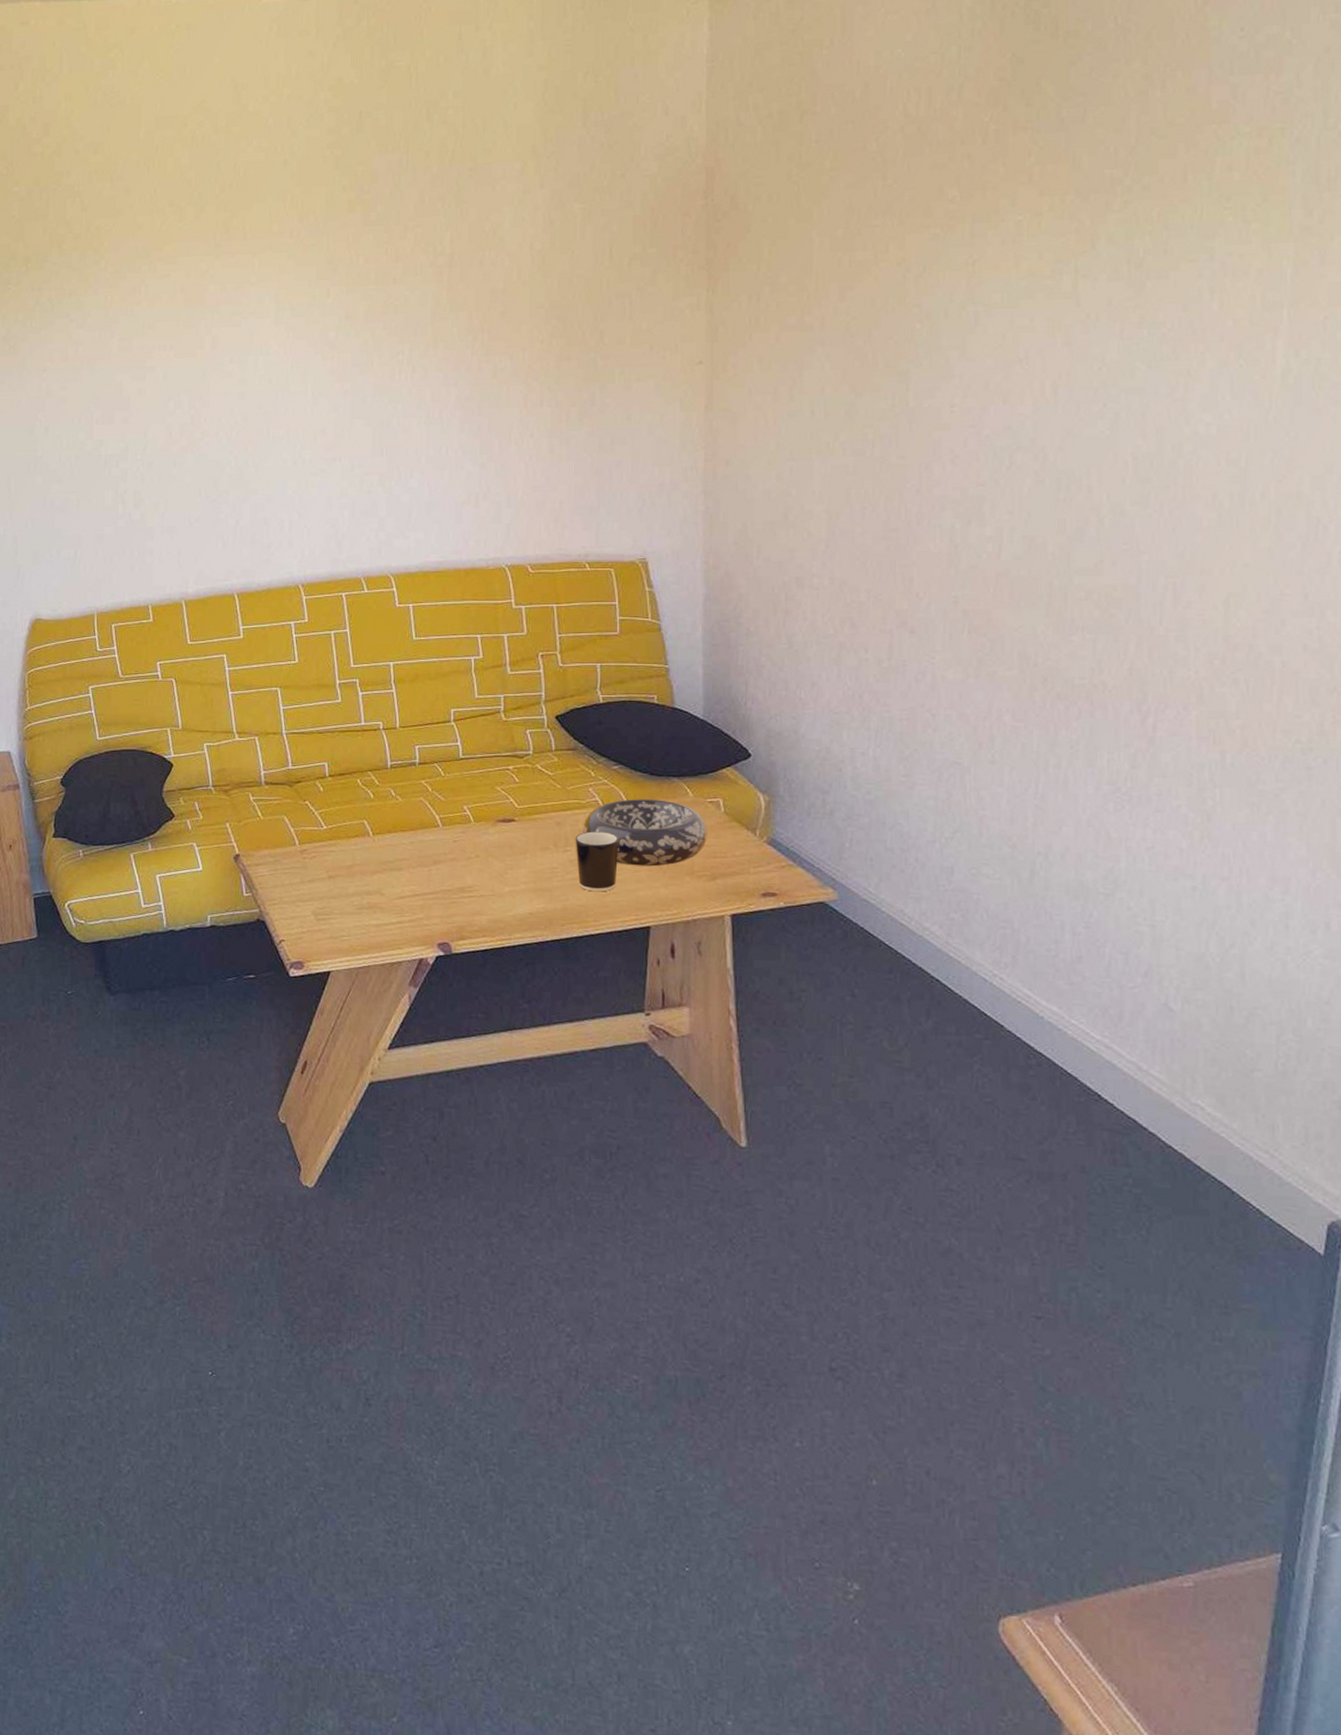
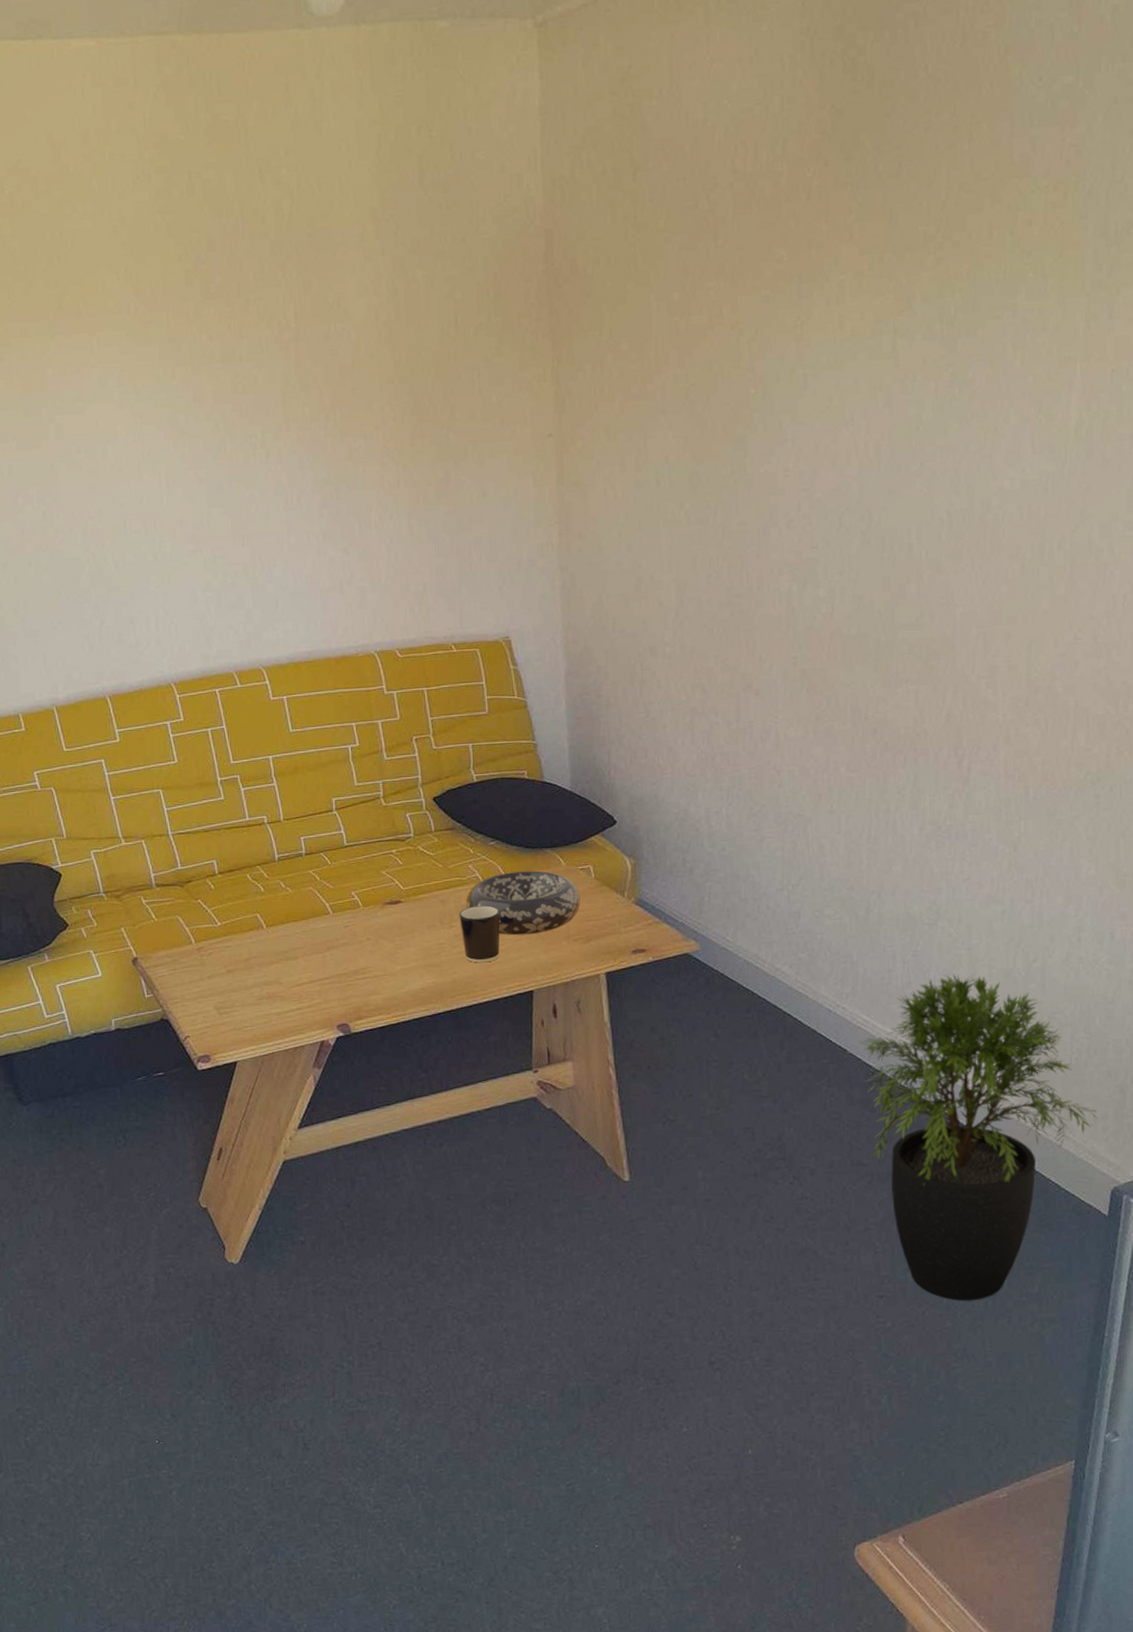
potted plant: none [1018,952,1311,1337] -> present [858,972,1098,1301]

